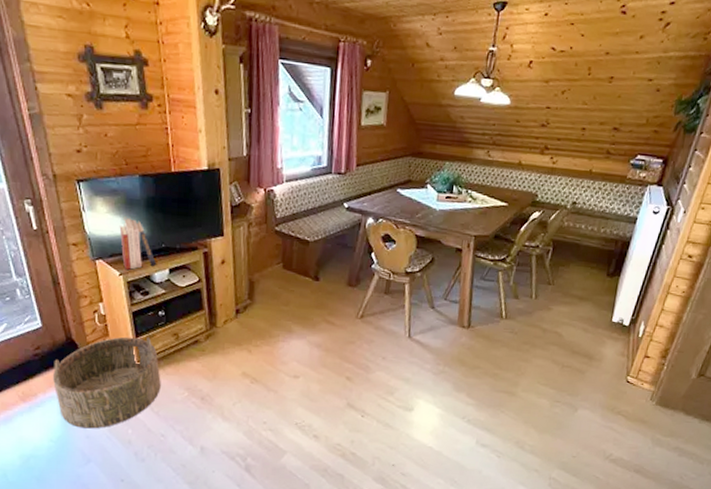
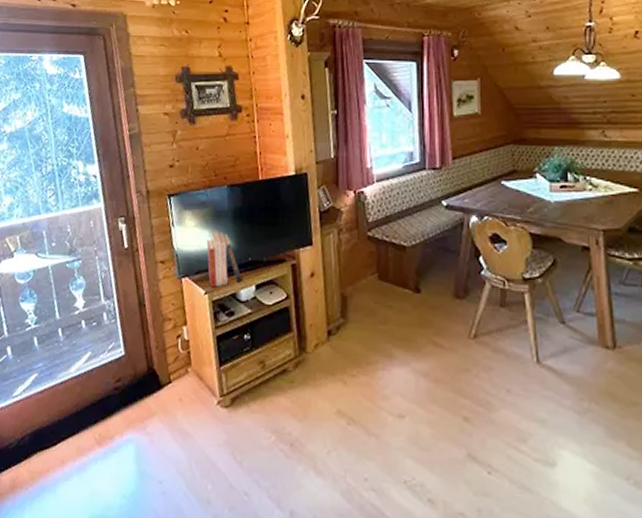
basket: present [52,336,161,429] -> none [130,365,245,483]

